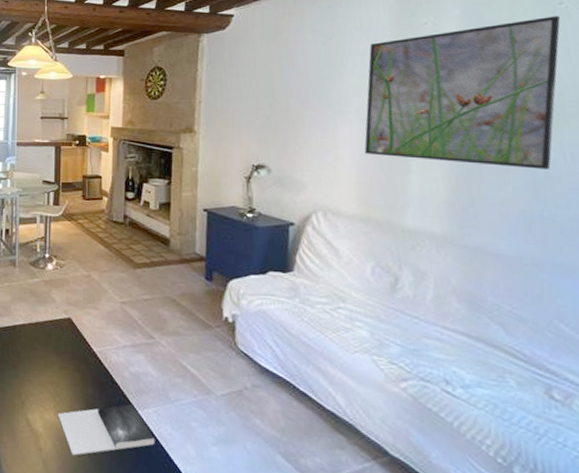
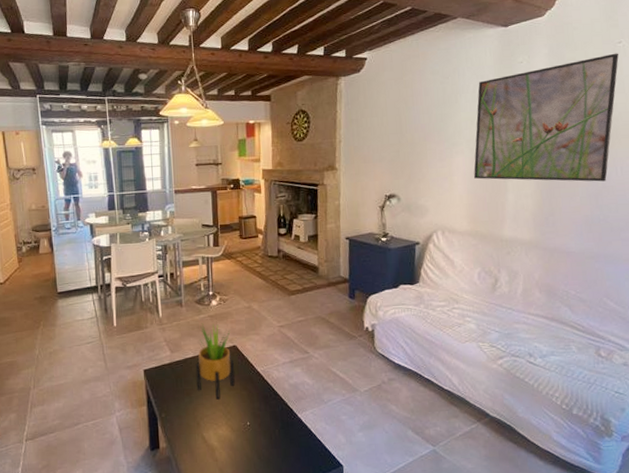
potted plant: none [24,288,67,378] -> present [195,323,235,400]
book: present [57,404,155,456] -> none [229,410,313,460]

